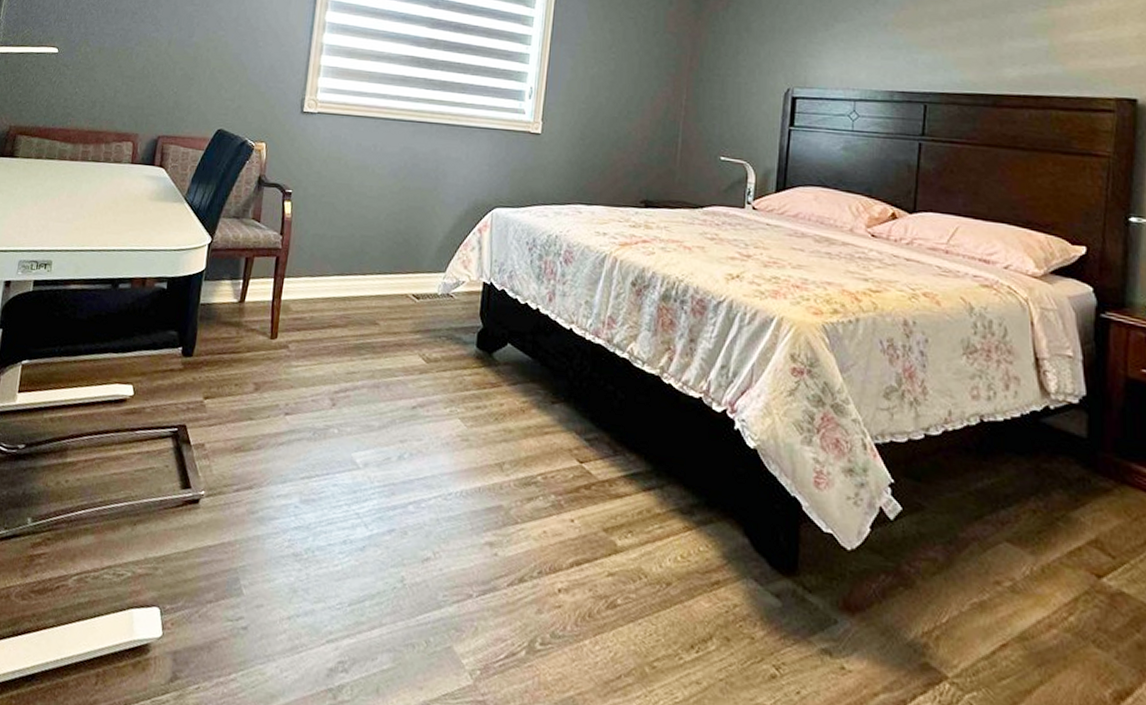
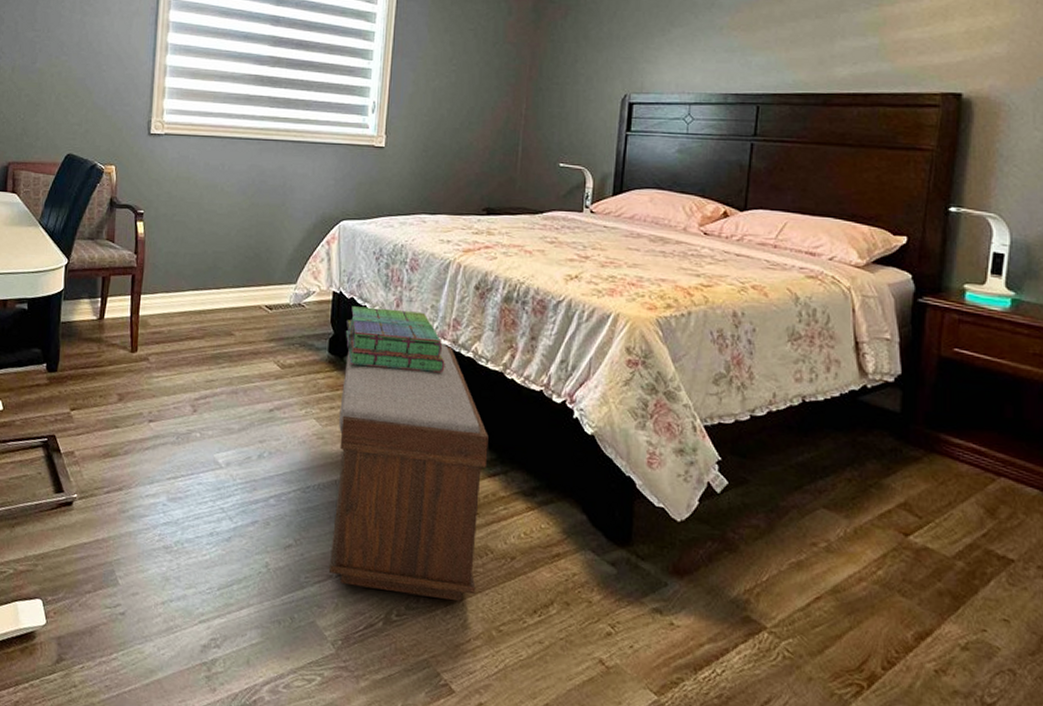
bench: none [470,343,644,632] -> present [330,345,489,602]
stack of books: none [494,298,599,374] -> present [345,306,445,373]

